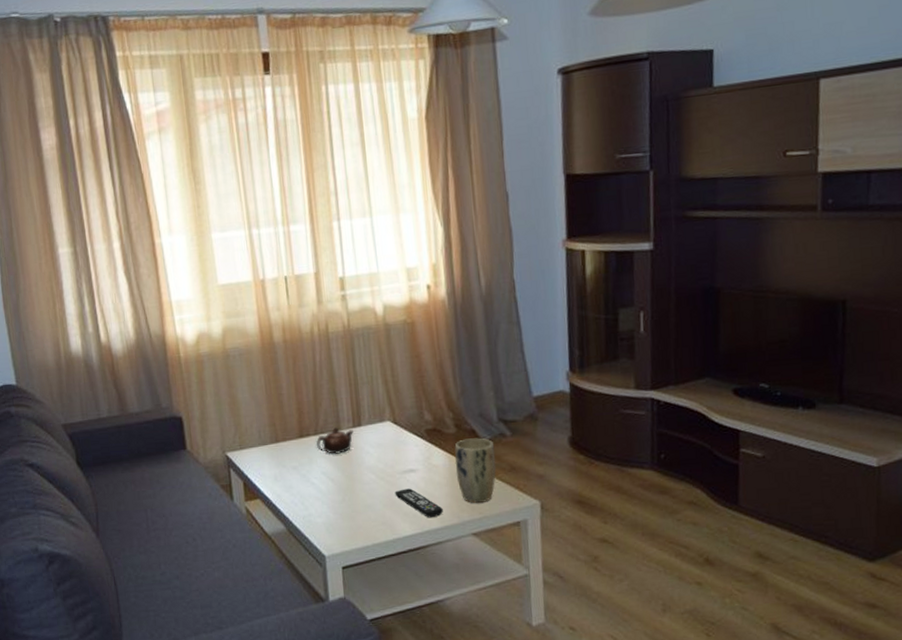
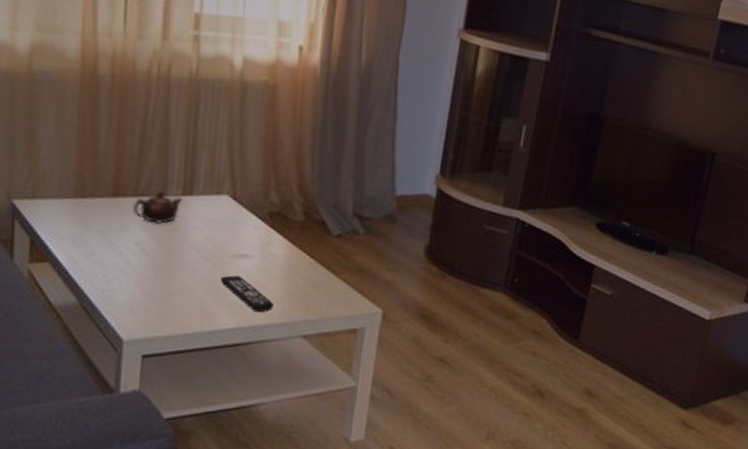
plant pot: present [454,438,496,503] -> none [296,229,344,303]

